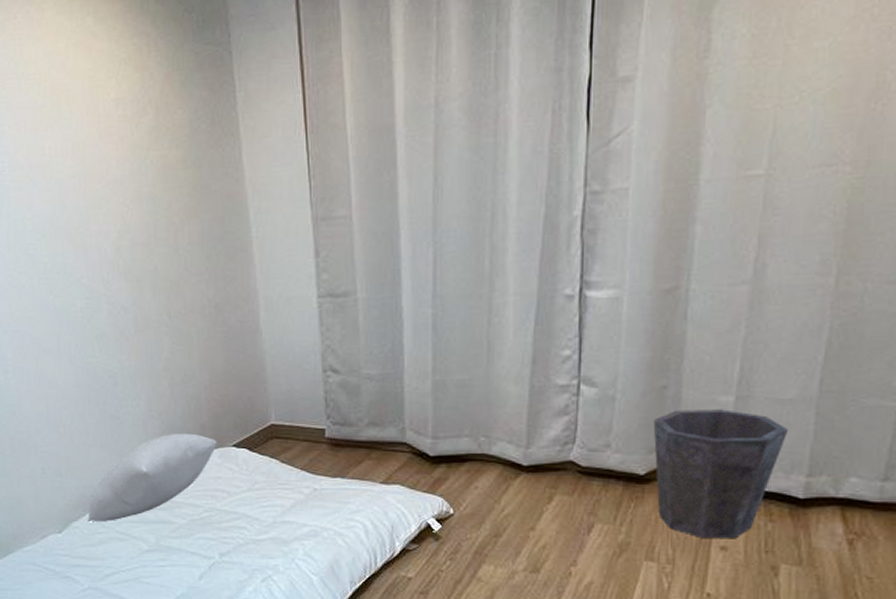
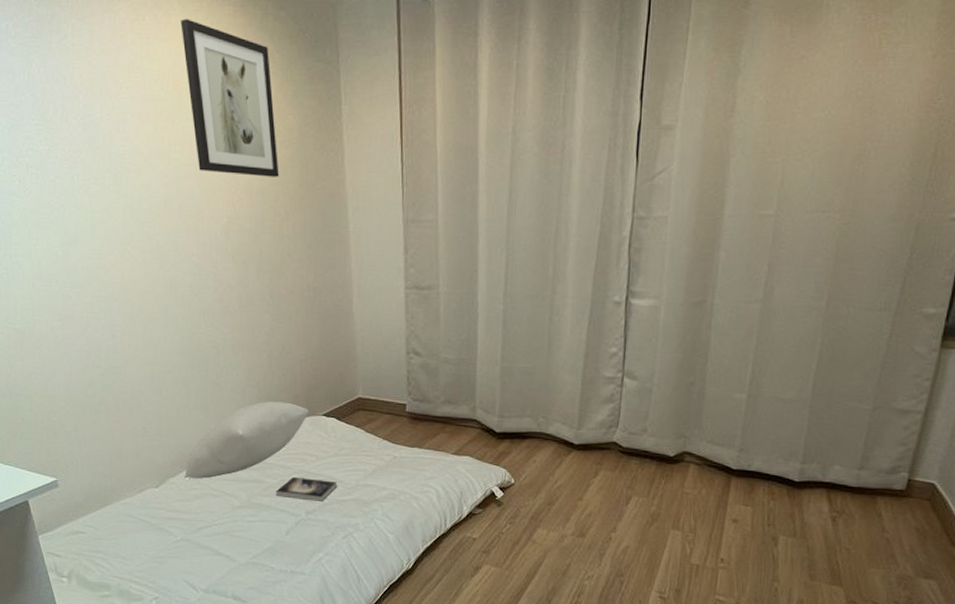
wall art: none [54,11,171,183] -> present [181,19,279,177]
book: none [186,515,253,542] -> present [276,476,338,501]
waste bin: present [653,409,789,538] -> none [681,403,788,512]

